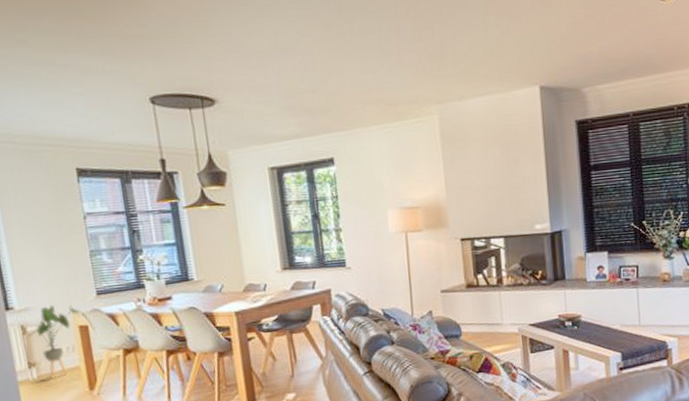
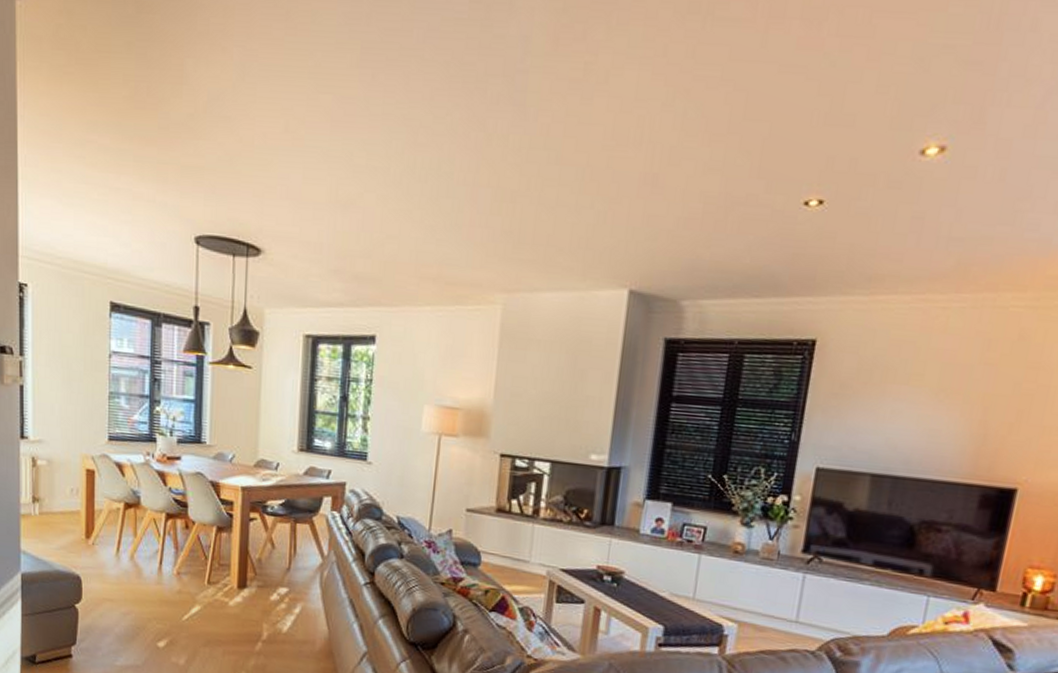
house plant: present [28,305,83,378] -> none [37,442,92,518]

